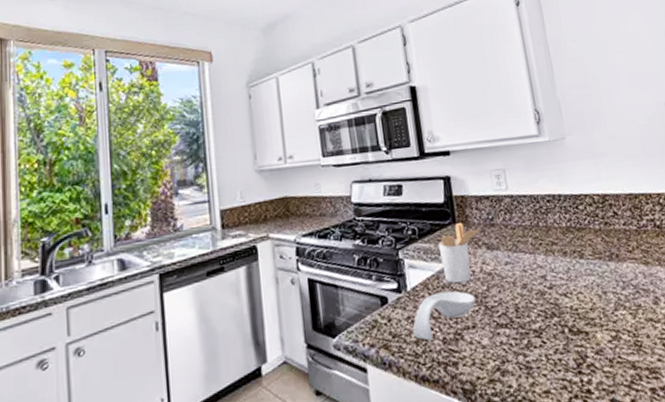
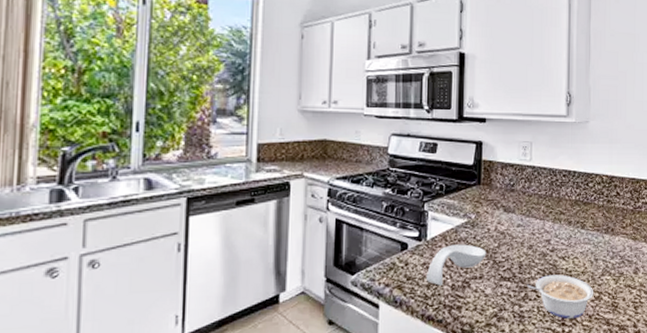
utensil holder: present [438,222,481,284] -> none [461,184,501,238]
legume: none [527,314,610,366] -> present [526,274,594,319]

